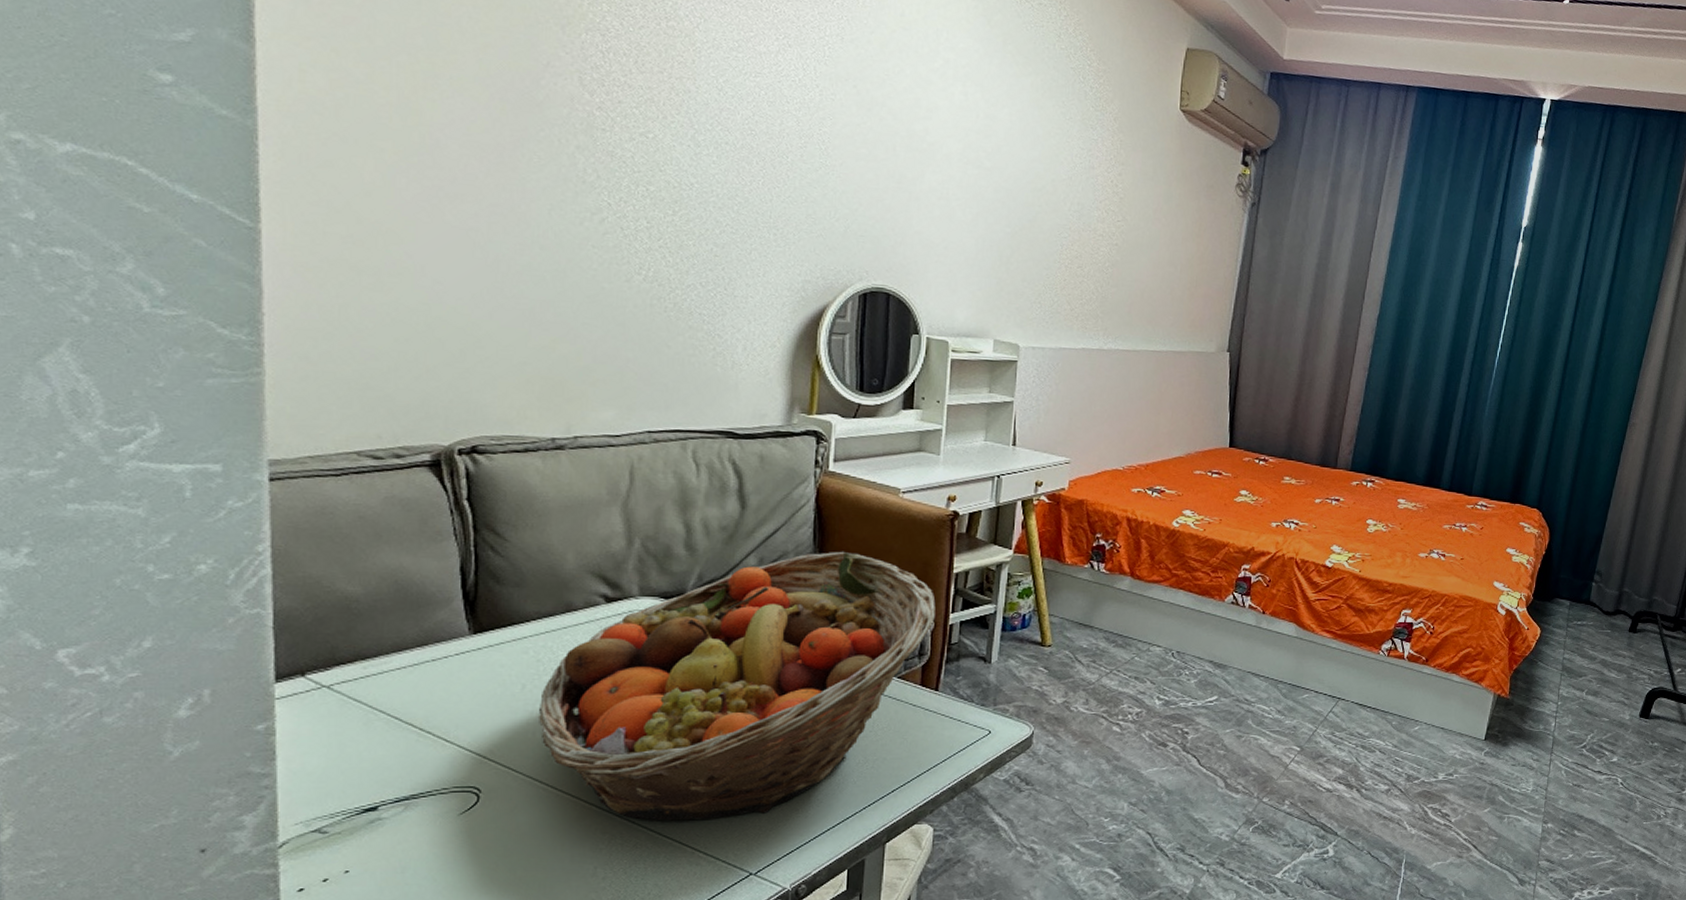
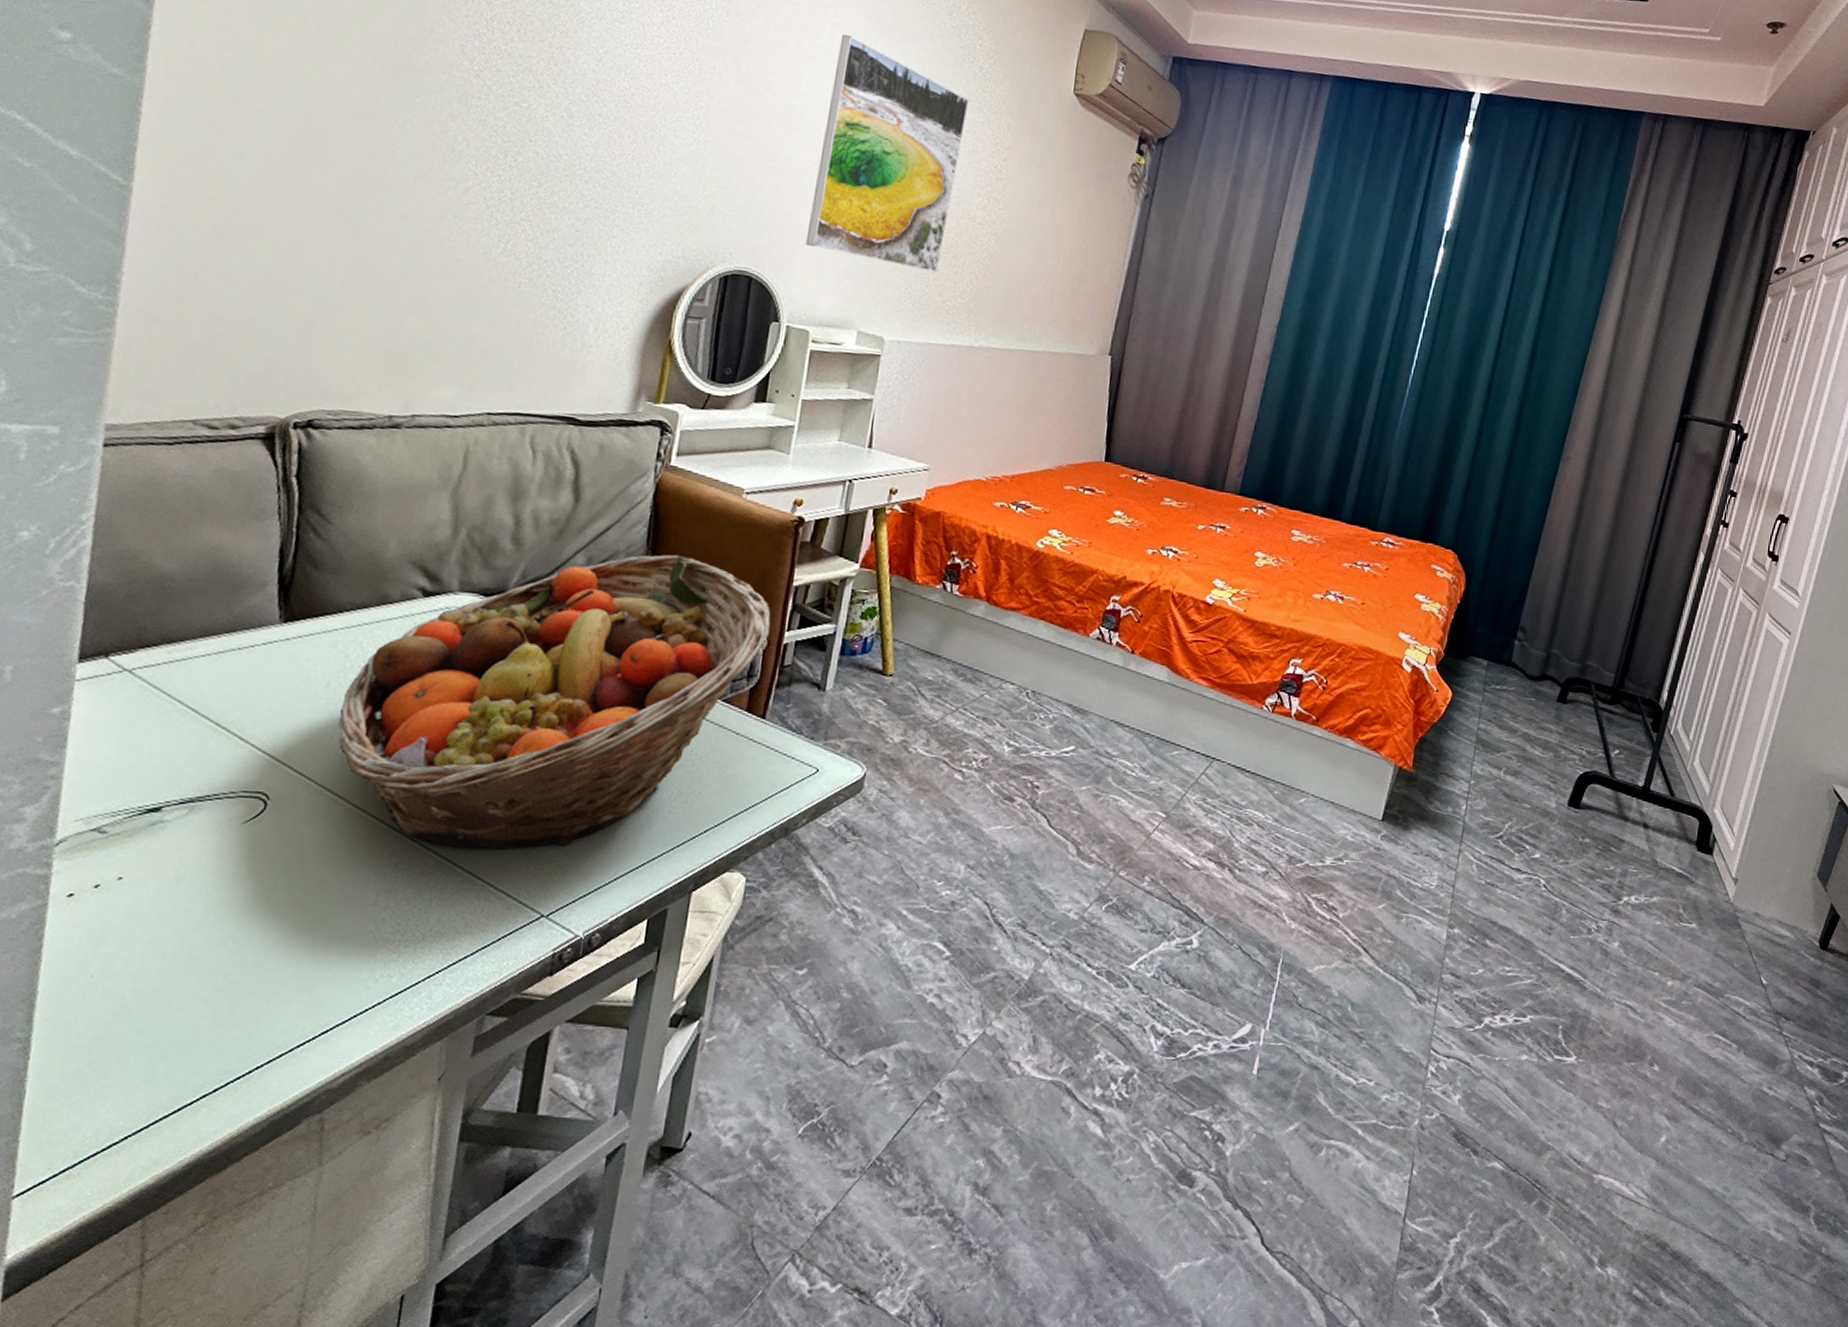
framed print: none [937,57,1083,283] -> present [805,33,970,273]

